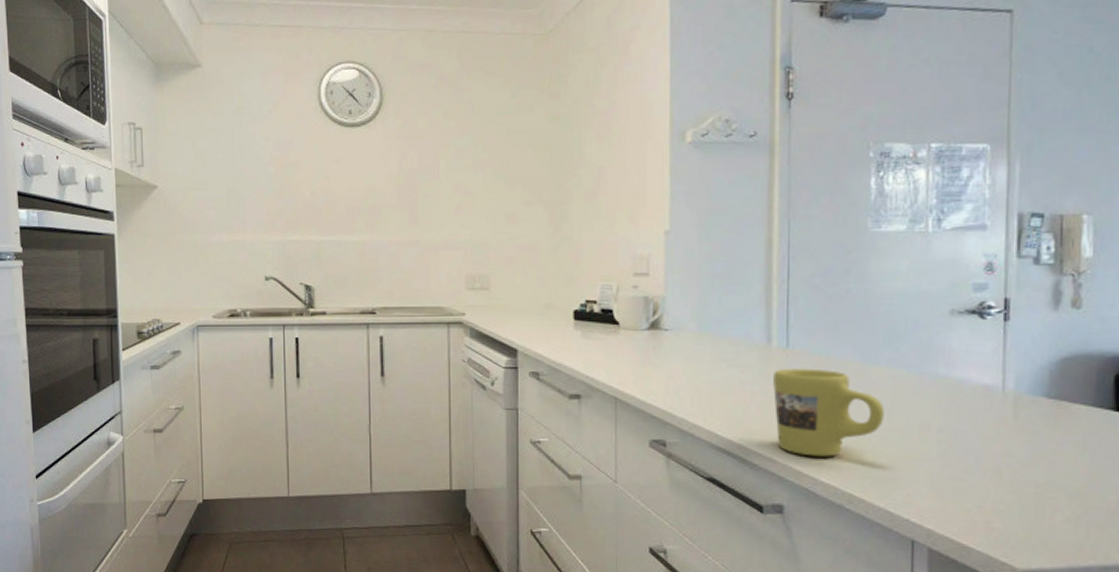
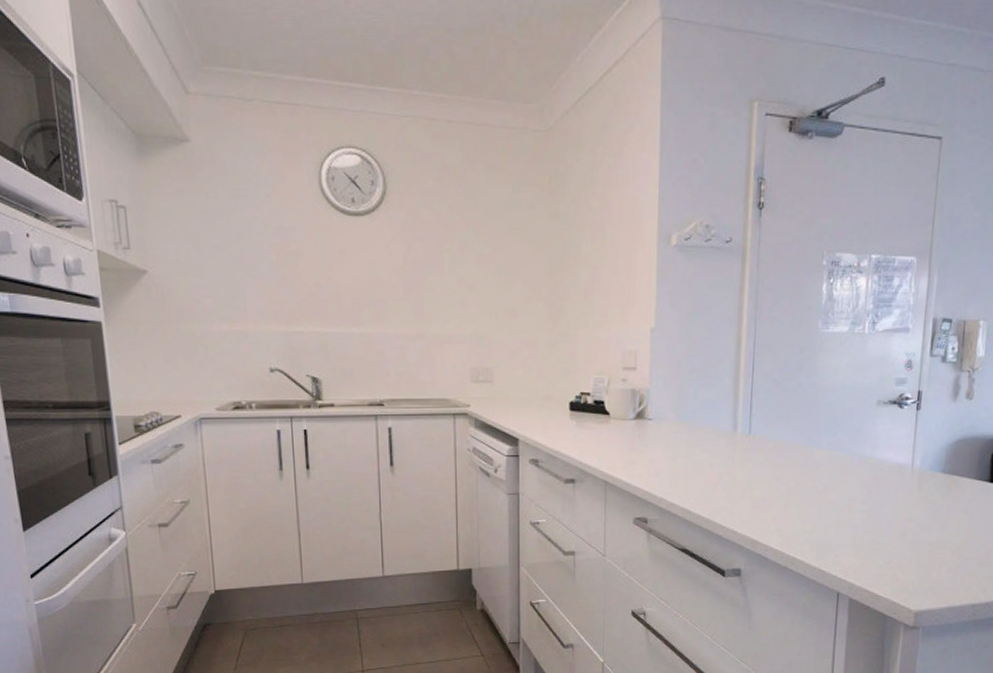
mug: present [773,368,884,457] -> none [737,452,823,527]

